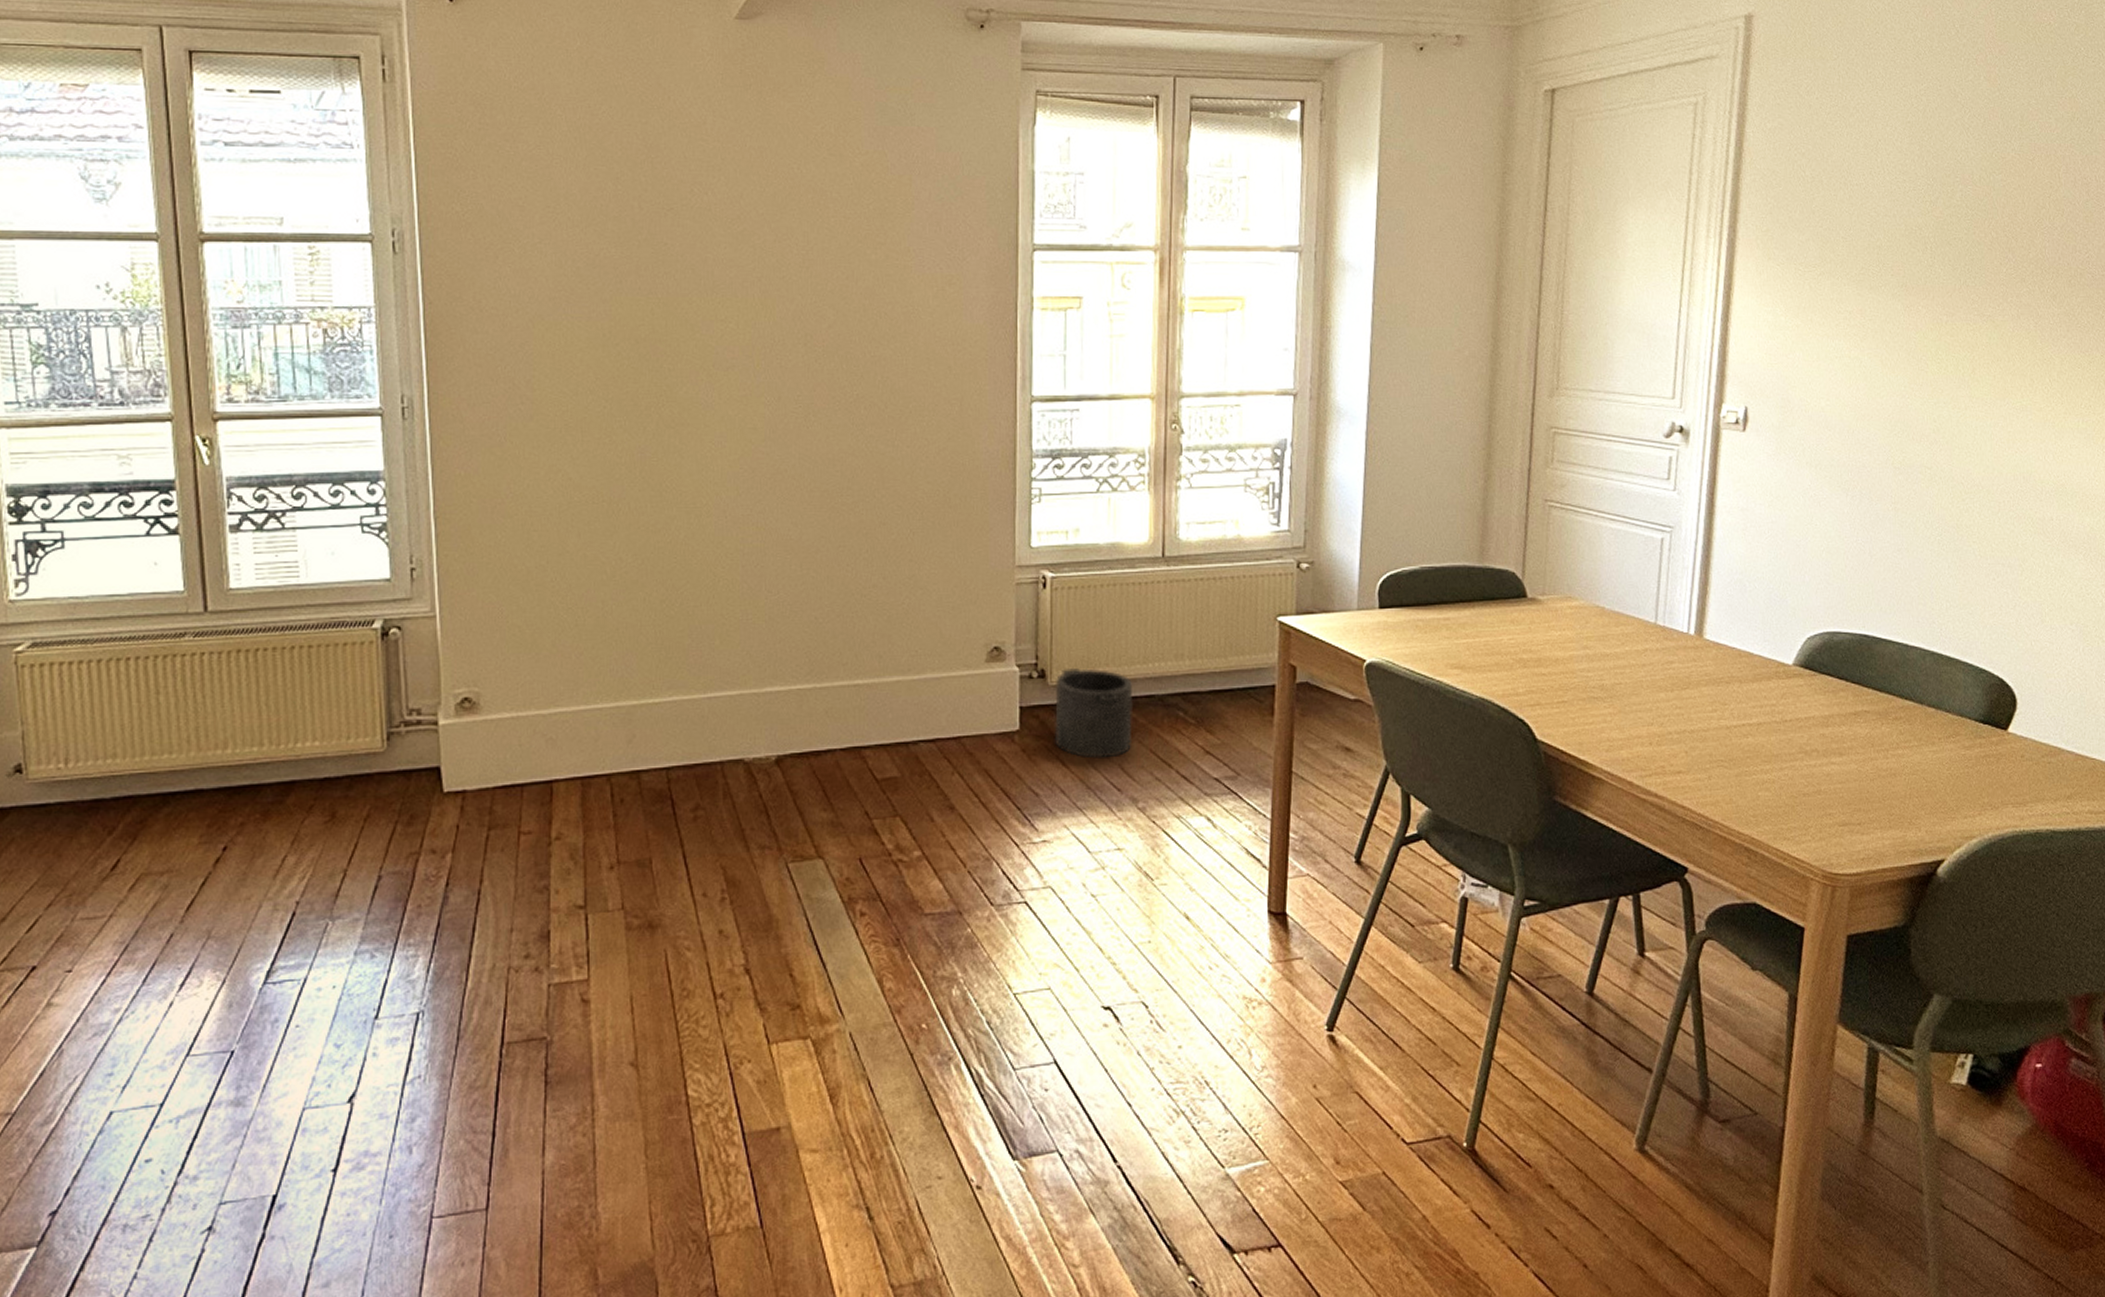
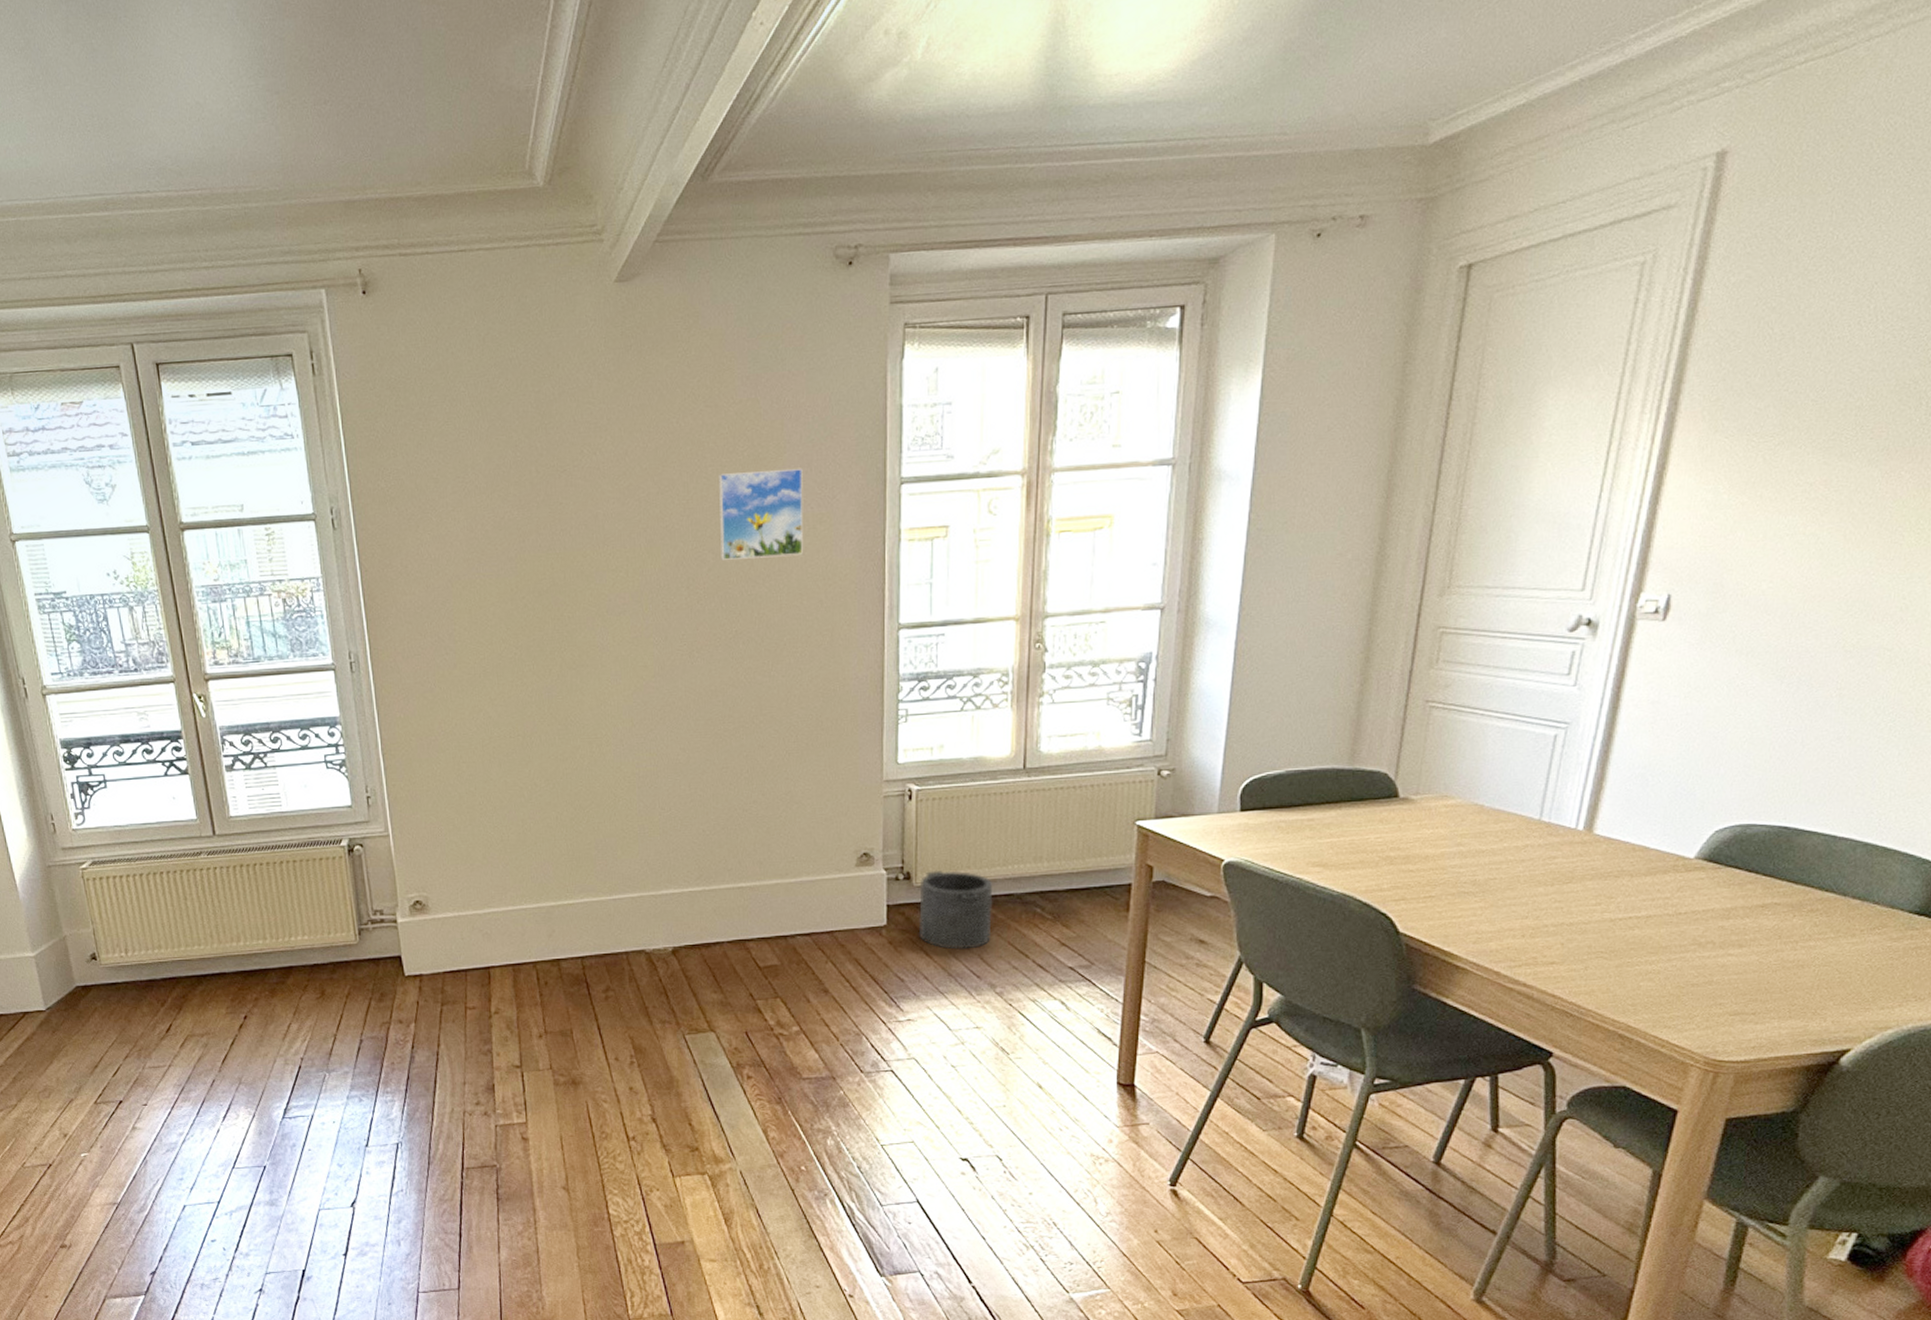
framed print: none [842,225,932,318] -> present [719,467,804,560]

